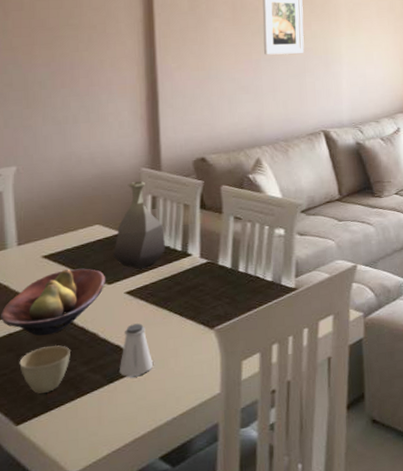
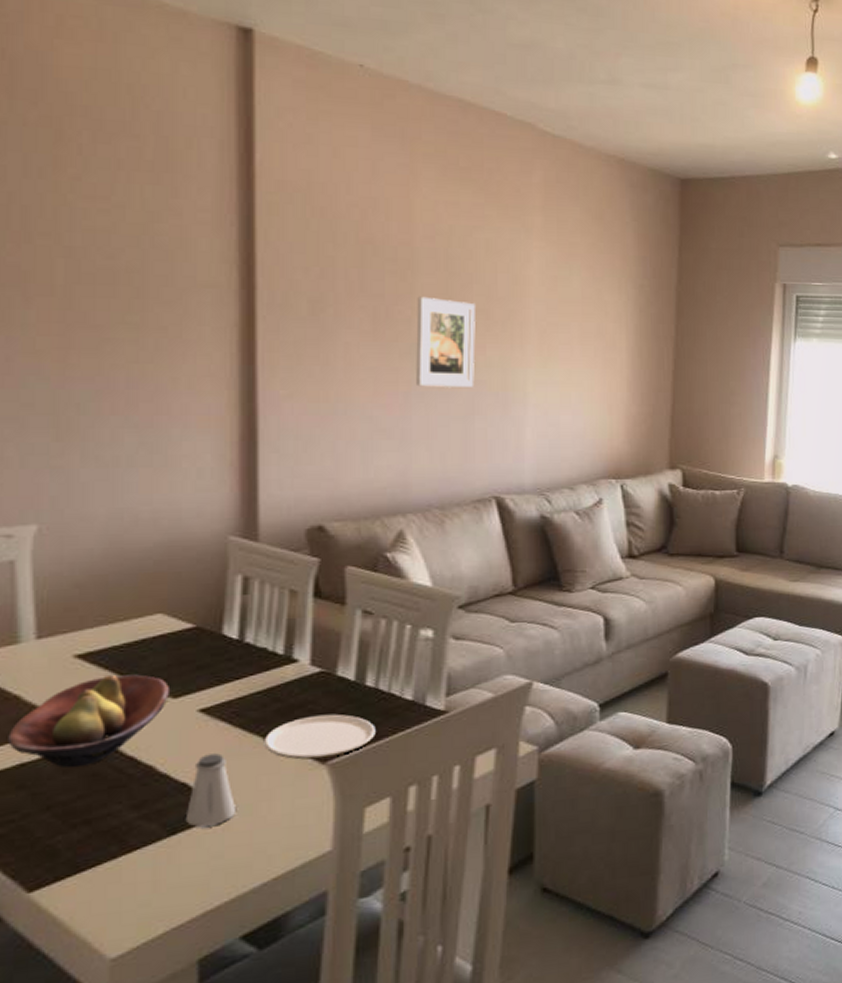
cup: present [19,344,70,394] -> none [35,780,113,848]
vase: present [113,181,166,269] -> none [182,555,261,678]
plate: none [170,292,247,327] -> present [263,714,376,760]

